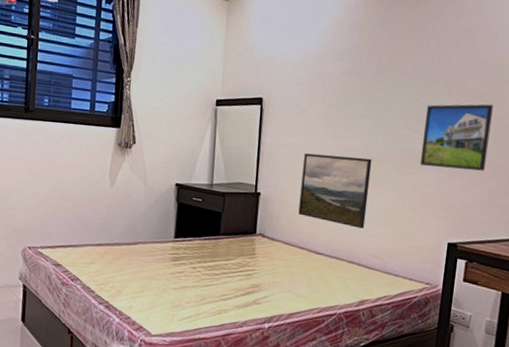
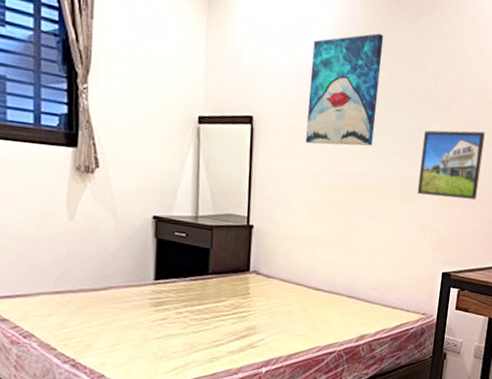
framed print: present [298,153,372,229] -> none [295,181,371,261]
wall art: none [310,19,386,121] -> present [306,33,384,146]

